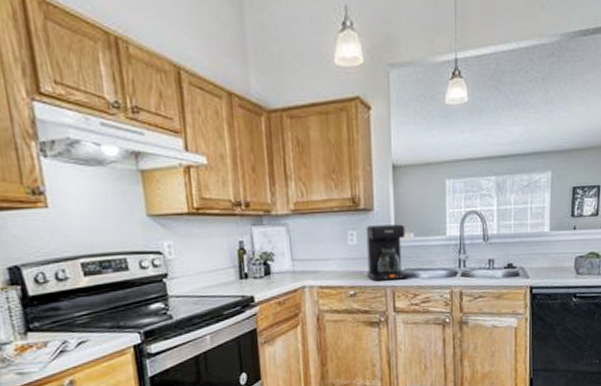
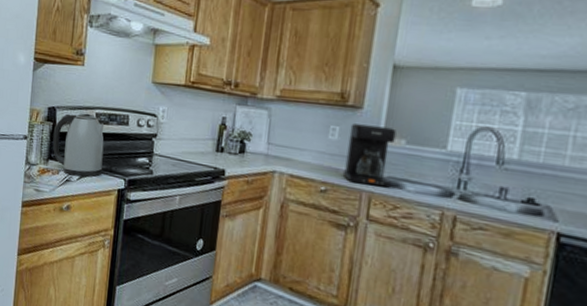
kettle: none [24,265,108,345] -> present [52,113,105,178]

